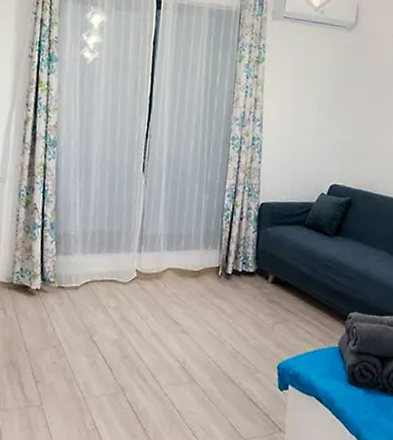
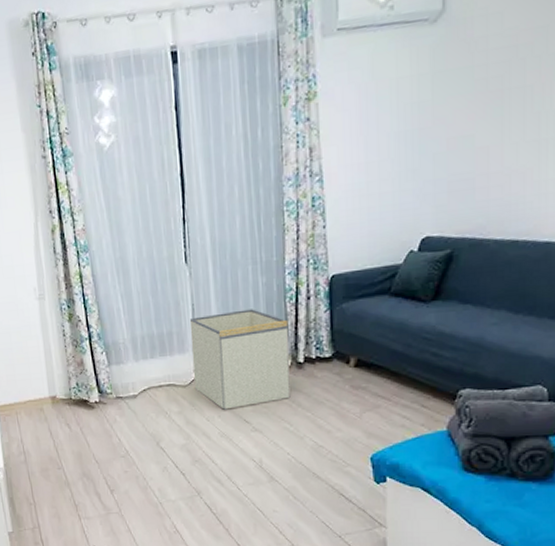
storage bin: none [134,220,223,310] -> present [189,309,291,410]

